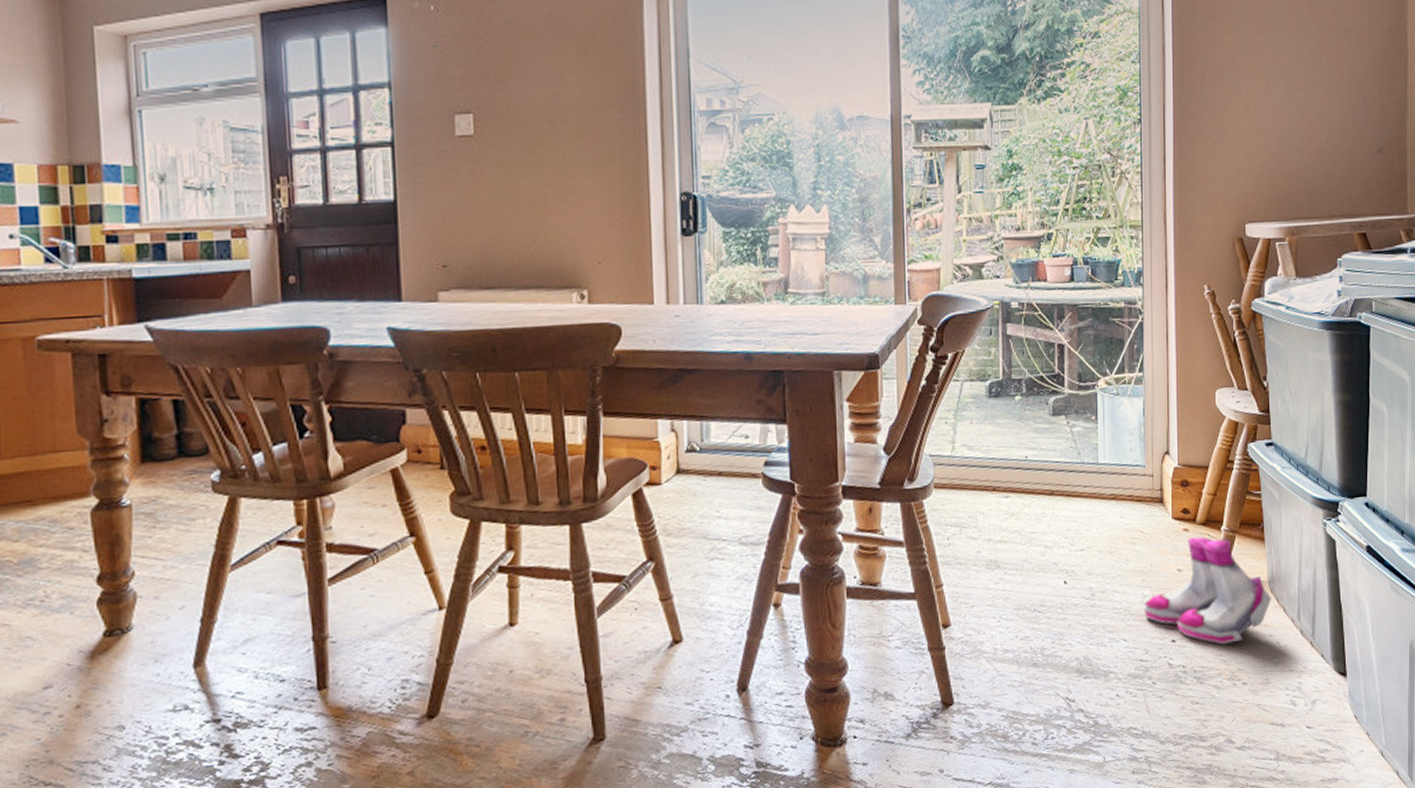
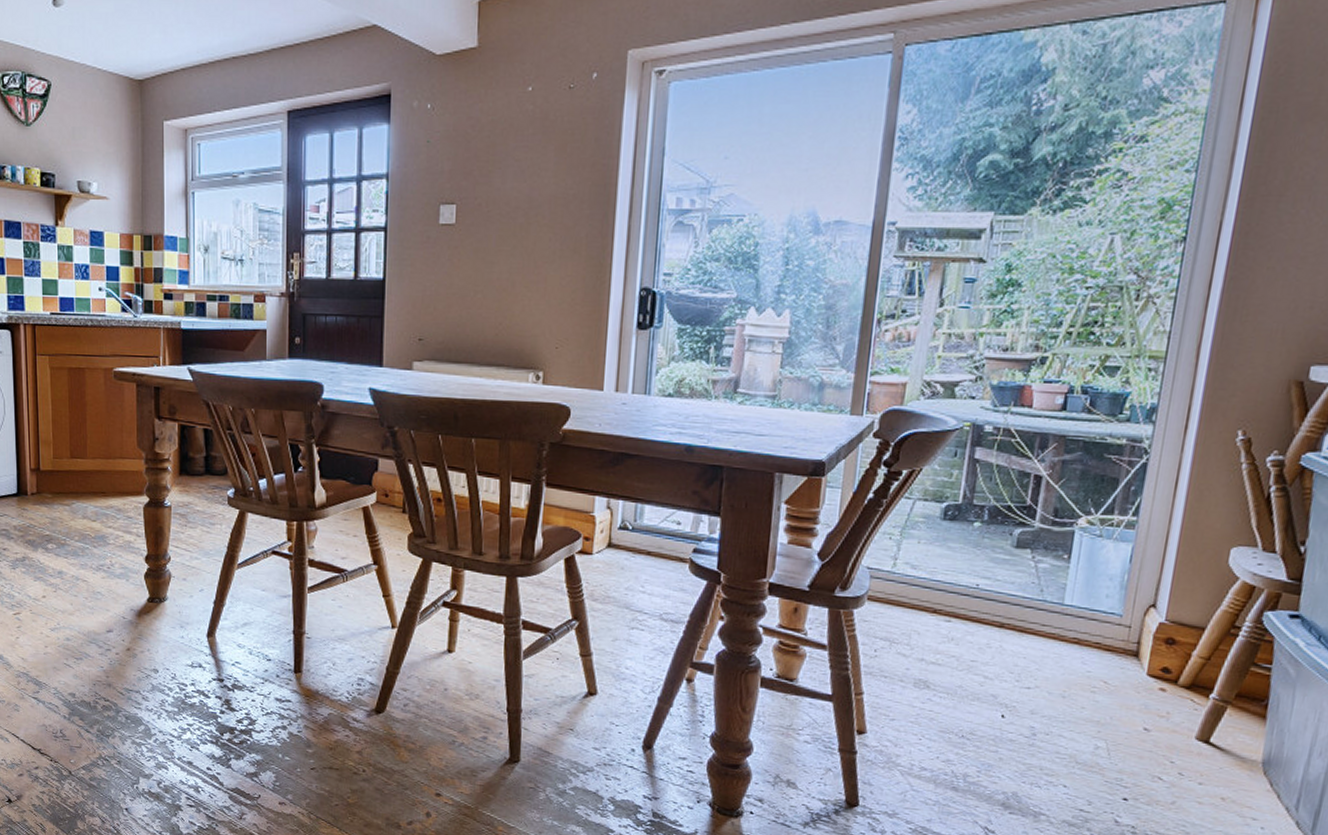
boots: present [1145,536,1272,645] -> none [1094,699,1264,816]

